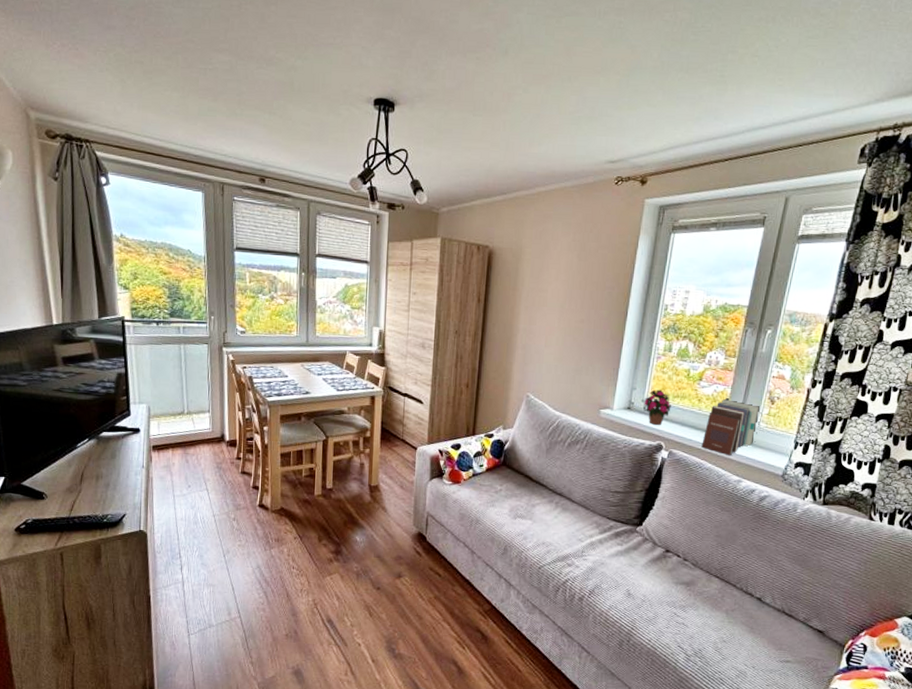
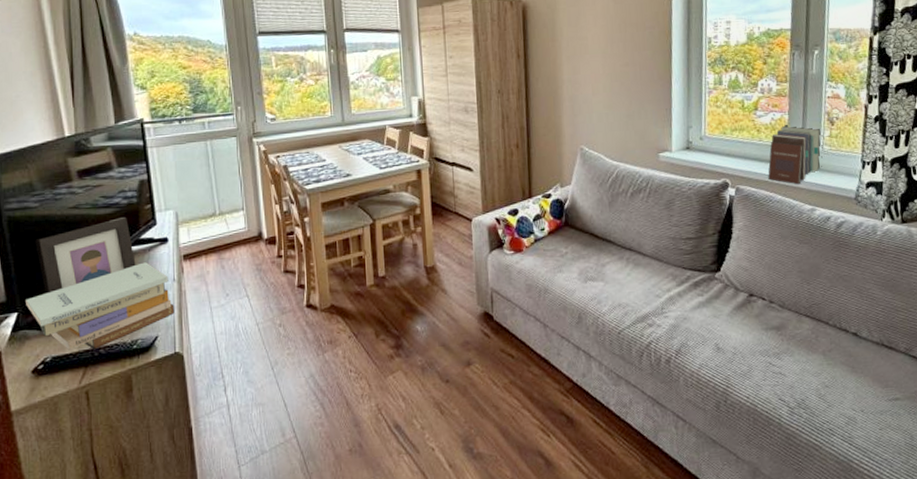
books: none [12,447,142,519] -> present [26,262,175,350]
picture frame: none [22,405,110,464] -> present [35,217,136,294]
potted flower: present [643,389,671,425] -> none [702,125,731,162]

